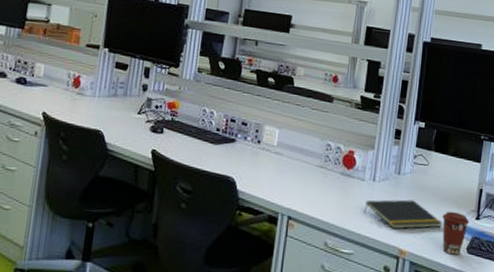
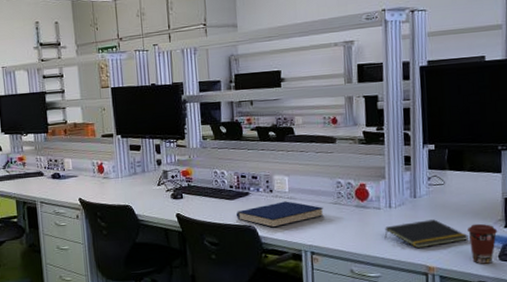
book: none [217,155,309,183] -> present [236,201,324,228]

